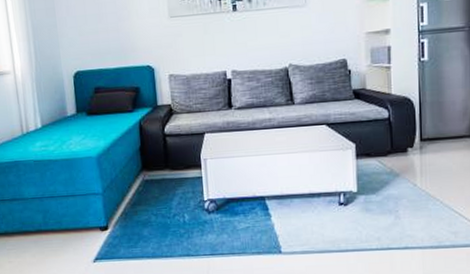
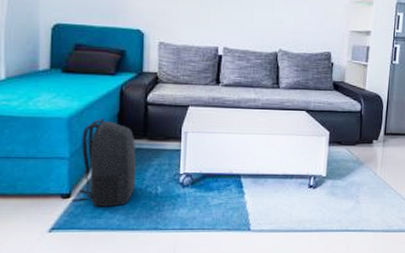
backpack: none [110,154,164,237] -> present [72,119,136,206]

